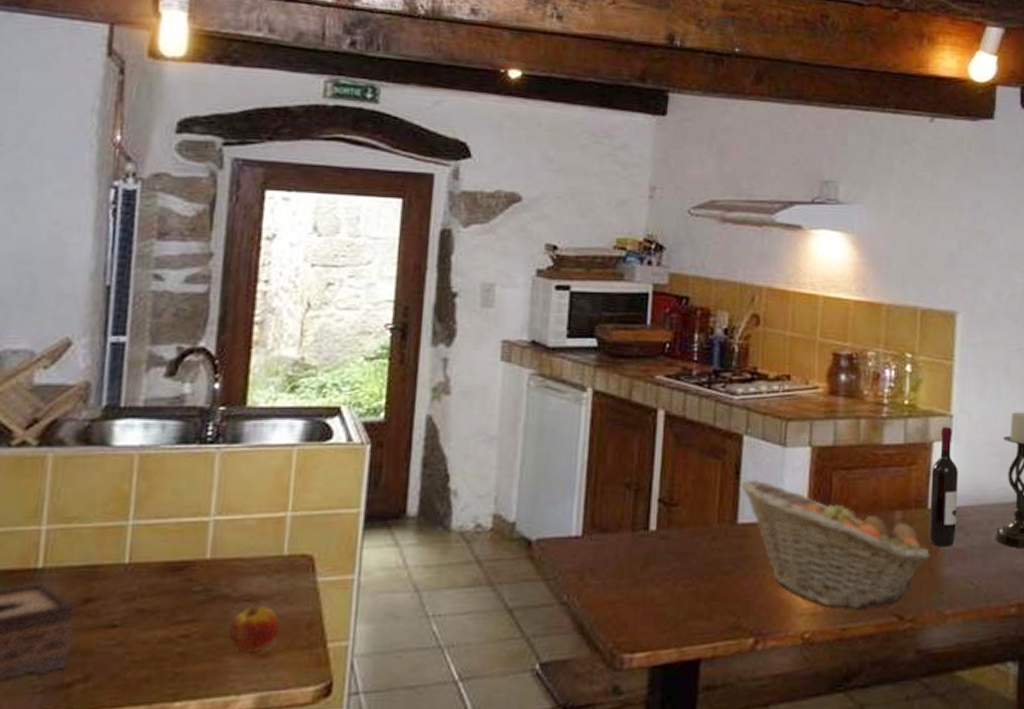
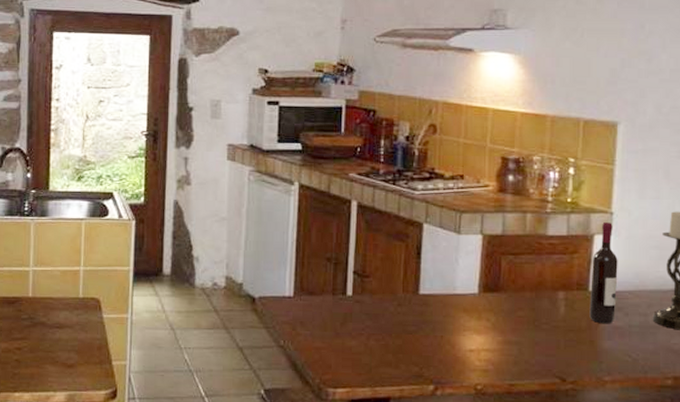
apple: present [229,600,279,652] -> none [47,327,79,363]
fruit basket: present [741,480,930,609] -> none [422,260,591,370]

